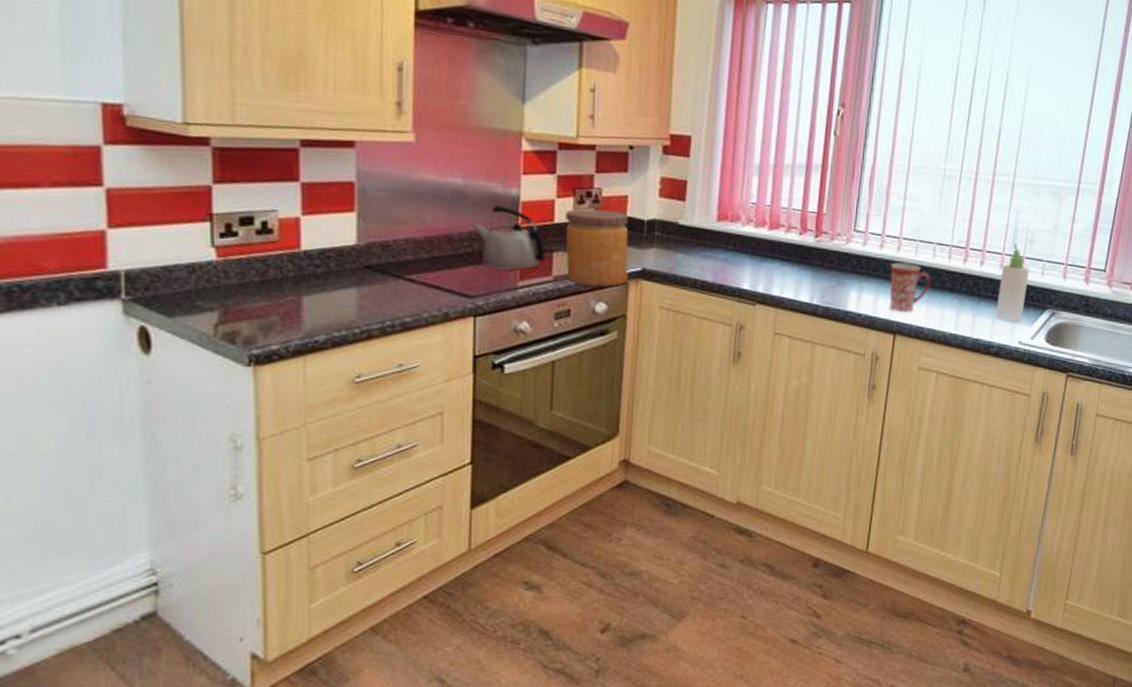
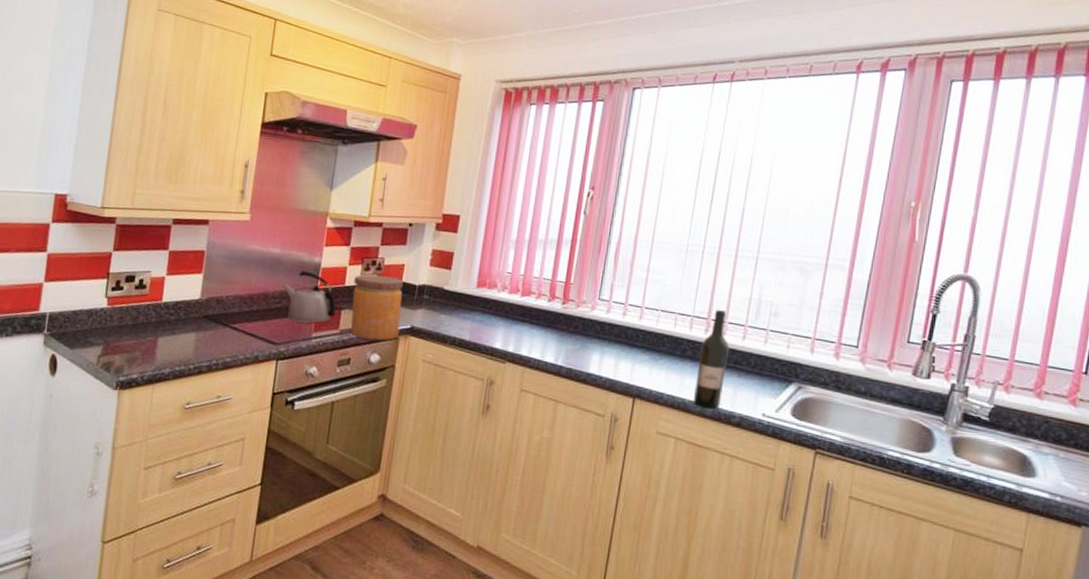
mug: present [889,263,932,313] -> none [629,330,672,378]
wine bottle: none [953,238,988,341] -> present [693,310,730,410]
bottle: present [995,244,1030,322] -> none [737,317,774,394]

